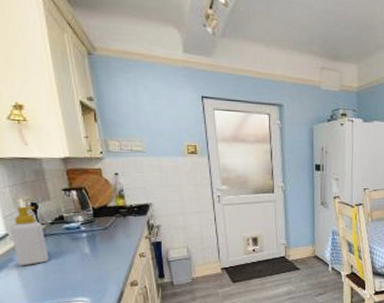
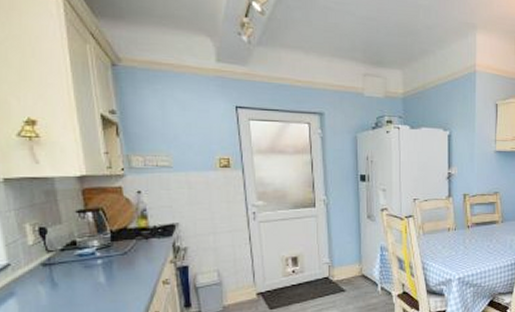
soap bottle: present [9,206,49,266] -> none [12,231,57,301]

